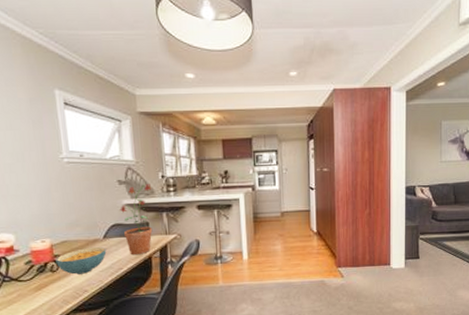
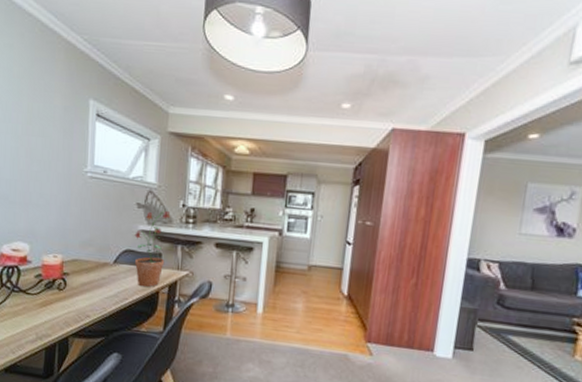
cereal bowl: present [56,247,107,275] -> none [64,270,115,298]

